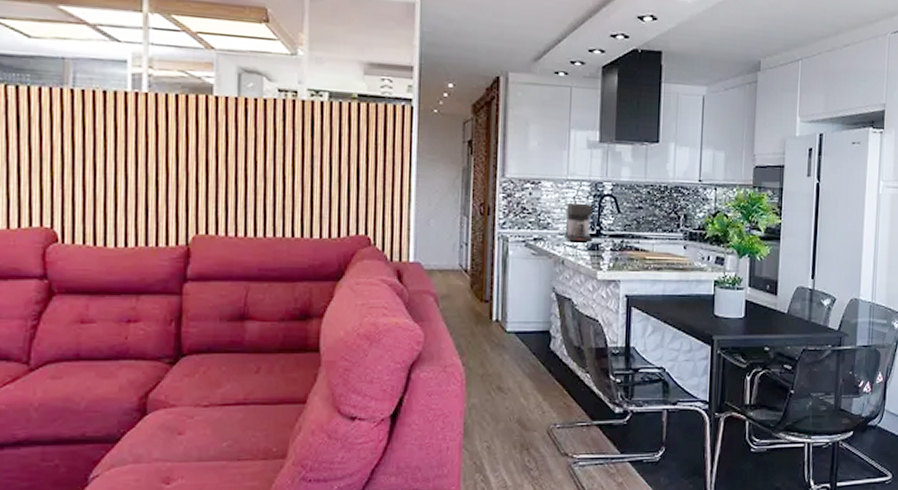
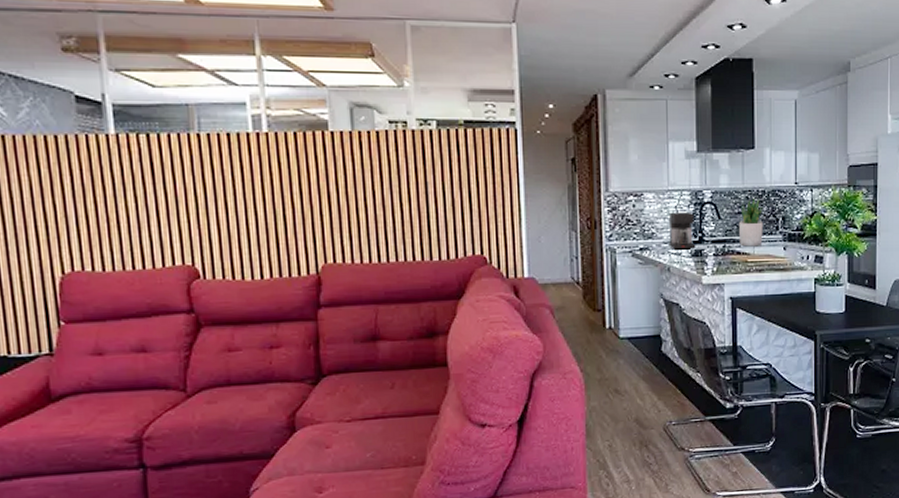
planter: none [638,194,664,244] -> present [739,199,763,247]

